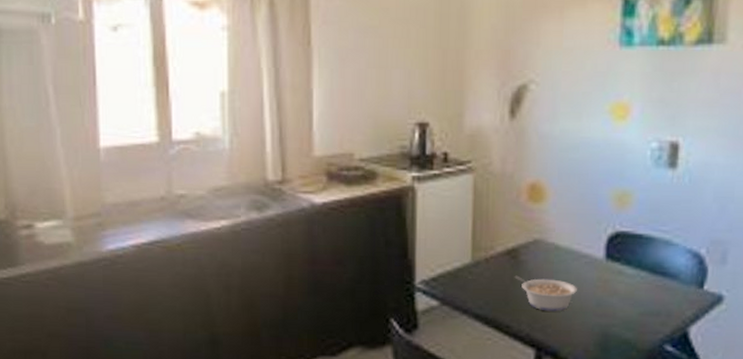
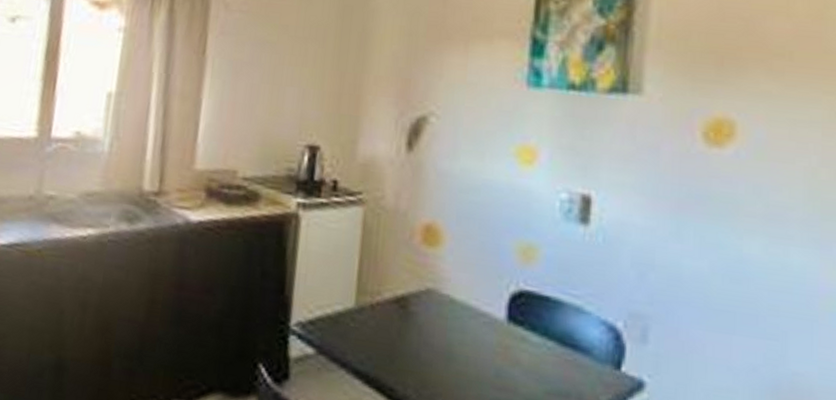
legume: present [514,275,578,312] -> none [402,328,475,378]

